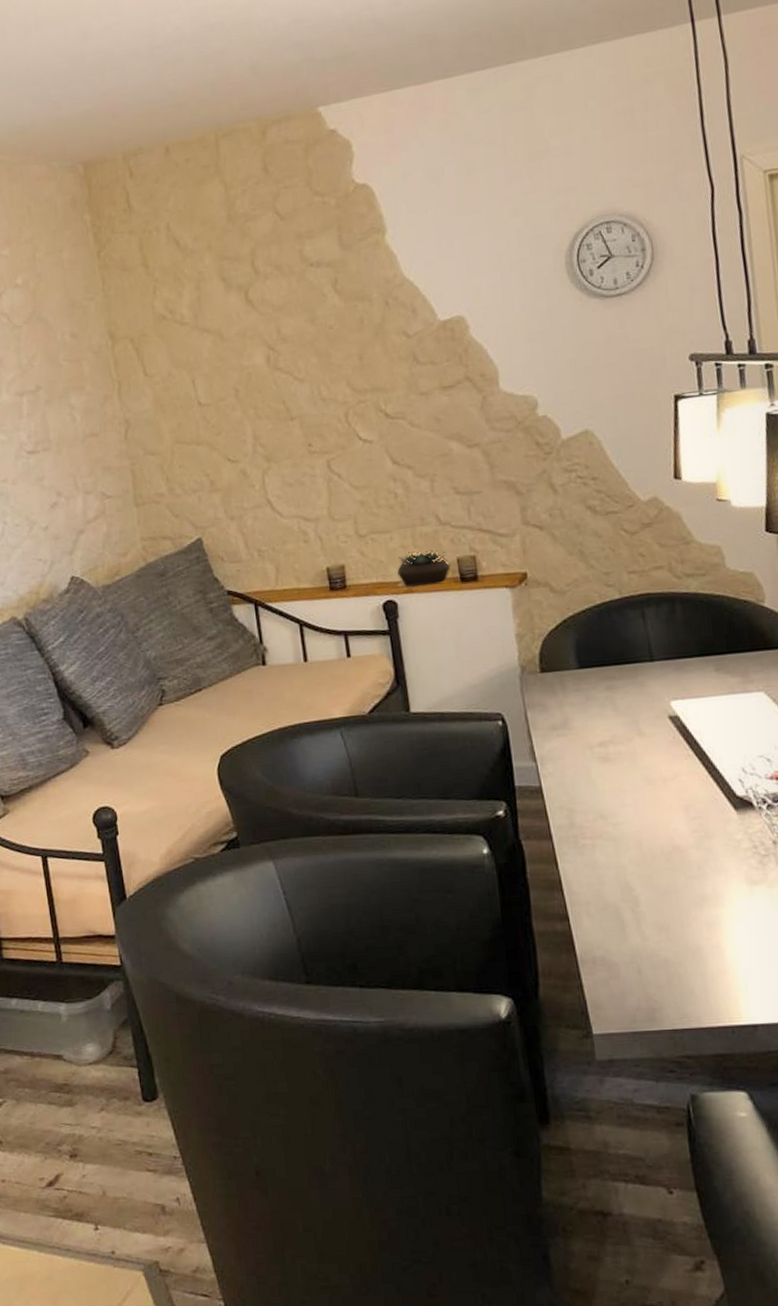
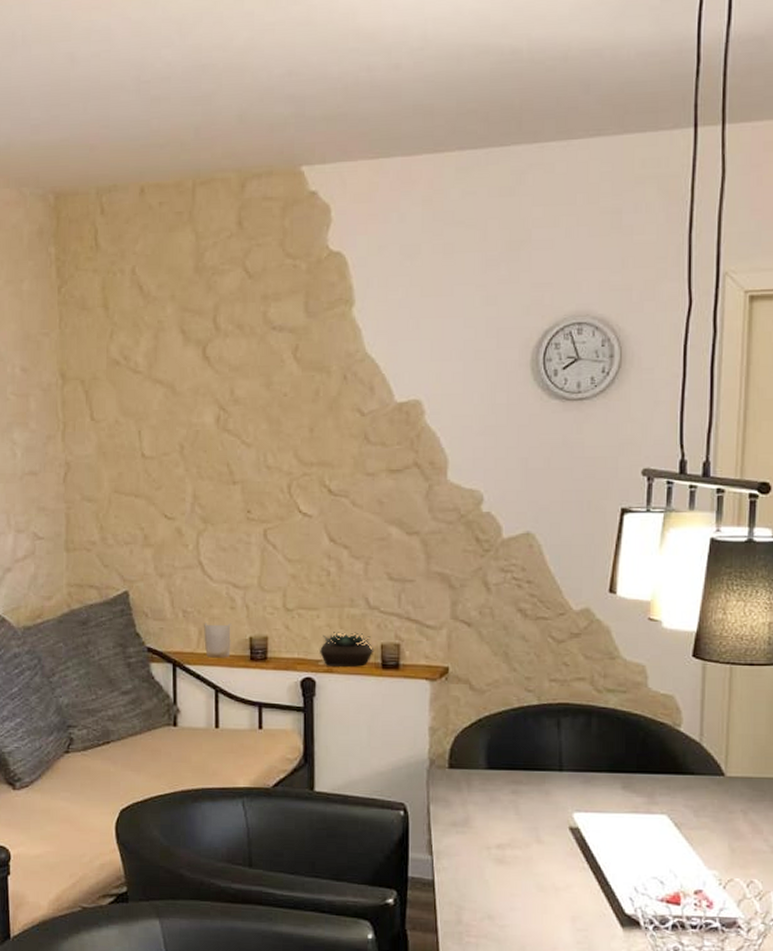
candle holder: none [280,555,310,593] -> present [204,621,231,658]

